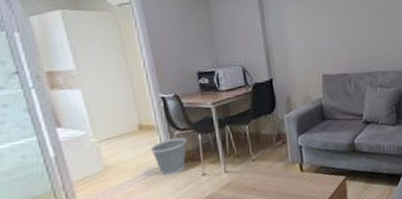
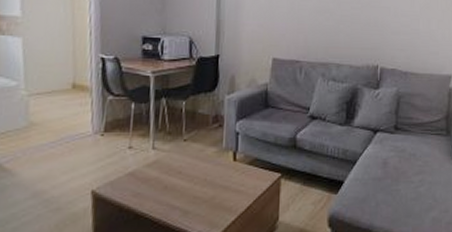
wastebasket: present [150,137,187,176] -> none [80,103,119,143]

